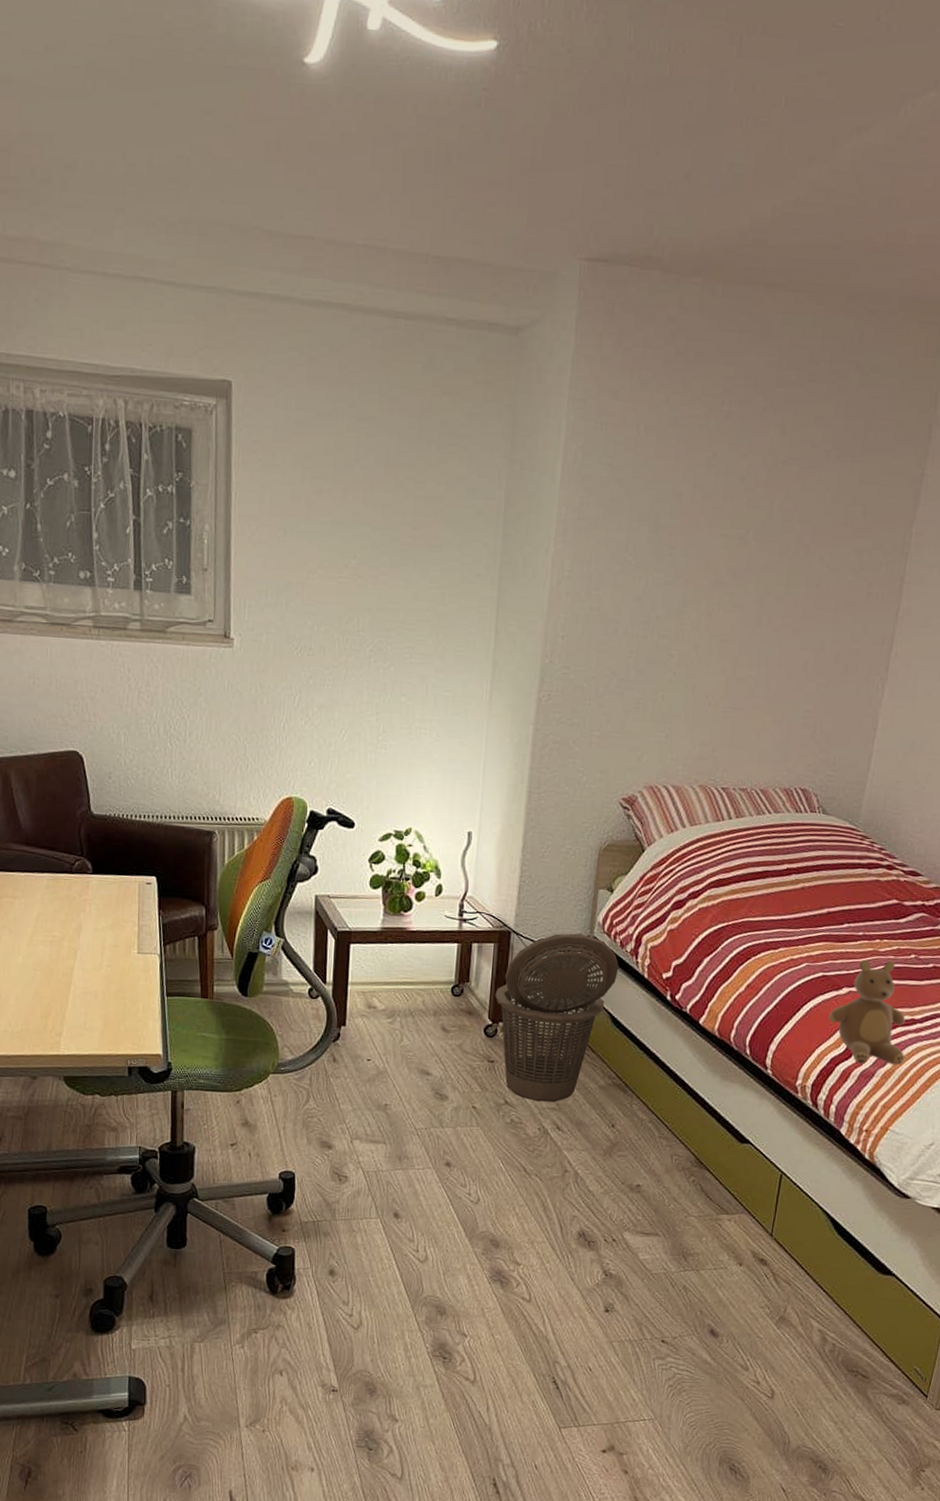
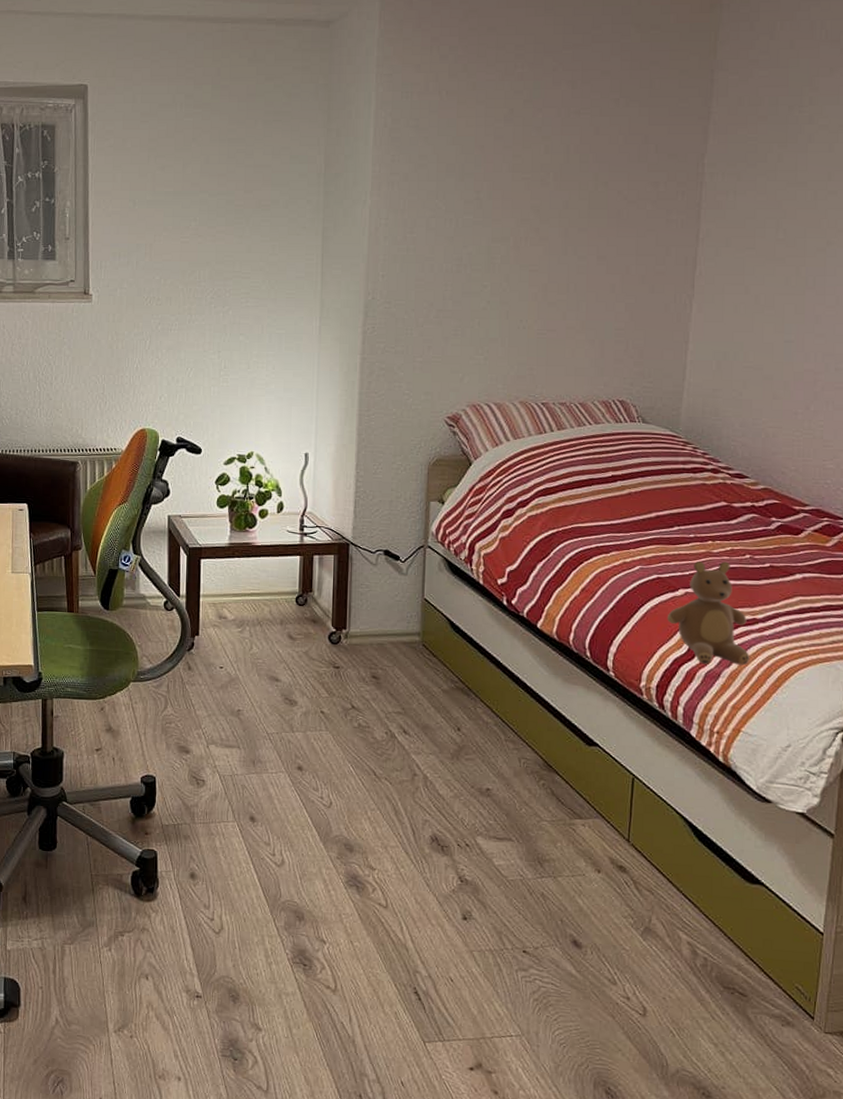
laundry basket: present [495,933,619,1102] -> none [337,543,455,706]

